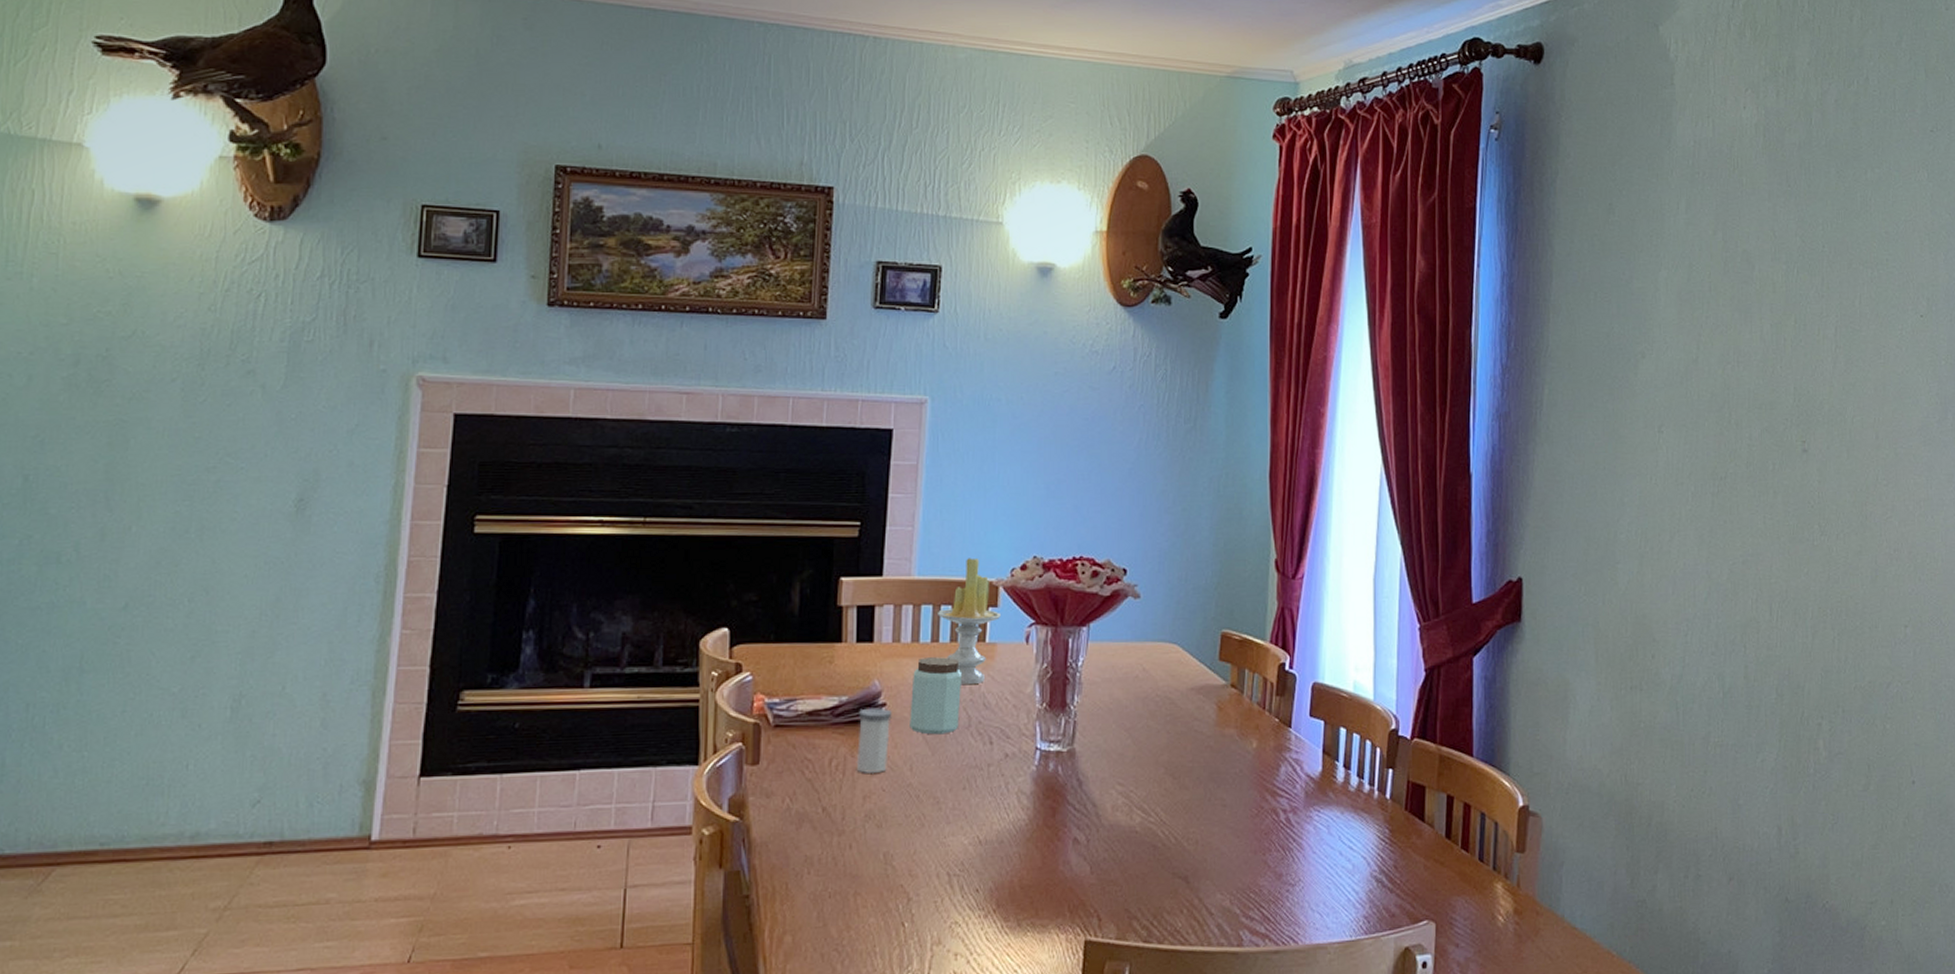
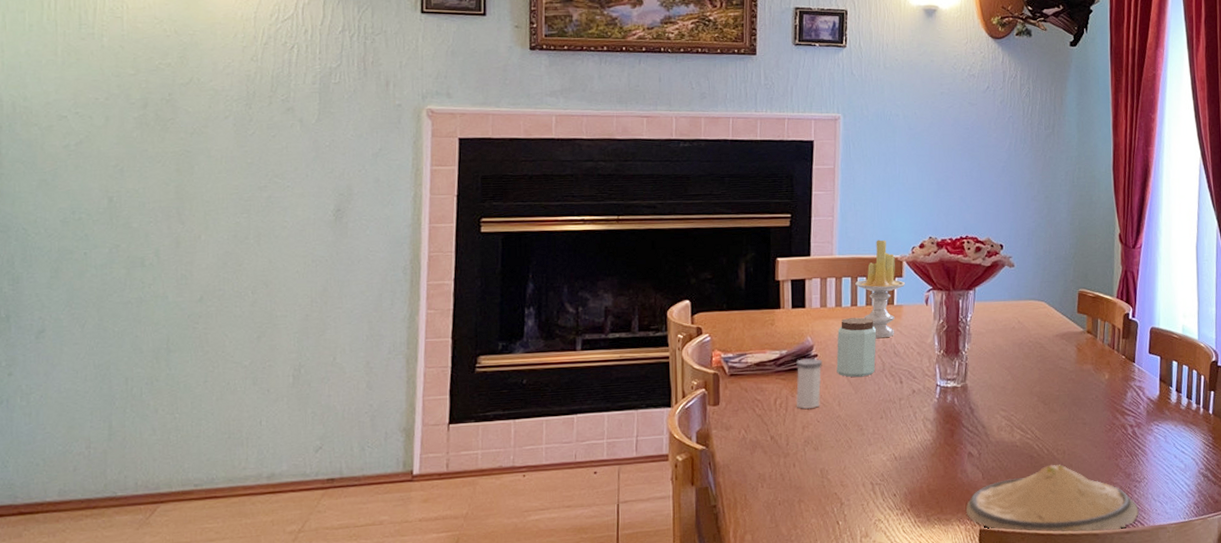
plate: none [1069,857,1291,950] -> present [966,464,1139,533]

